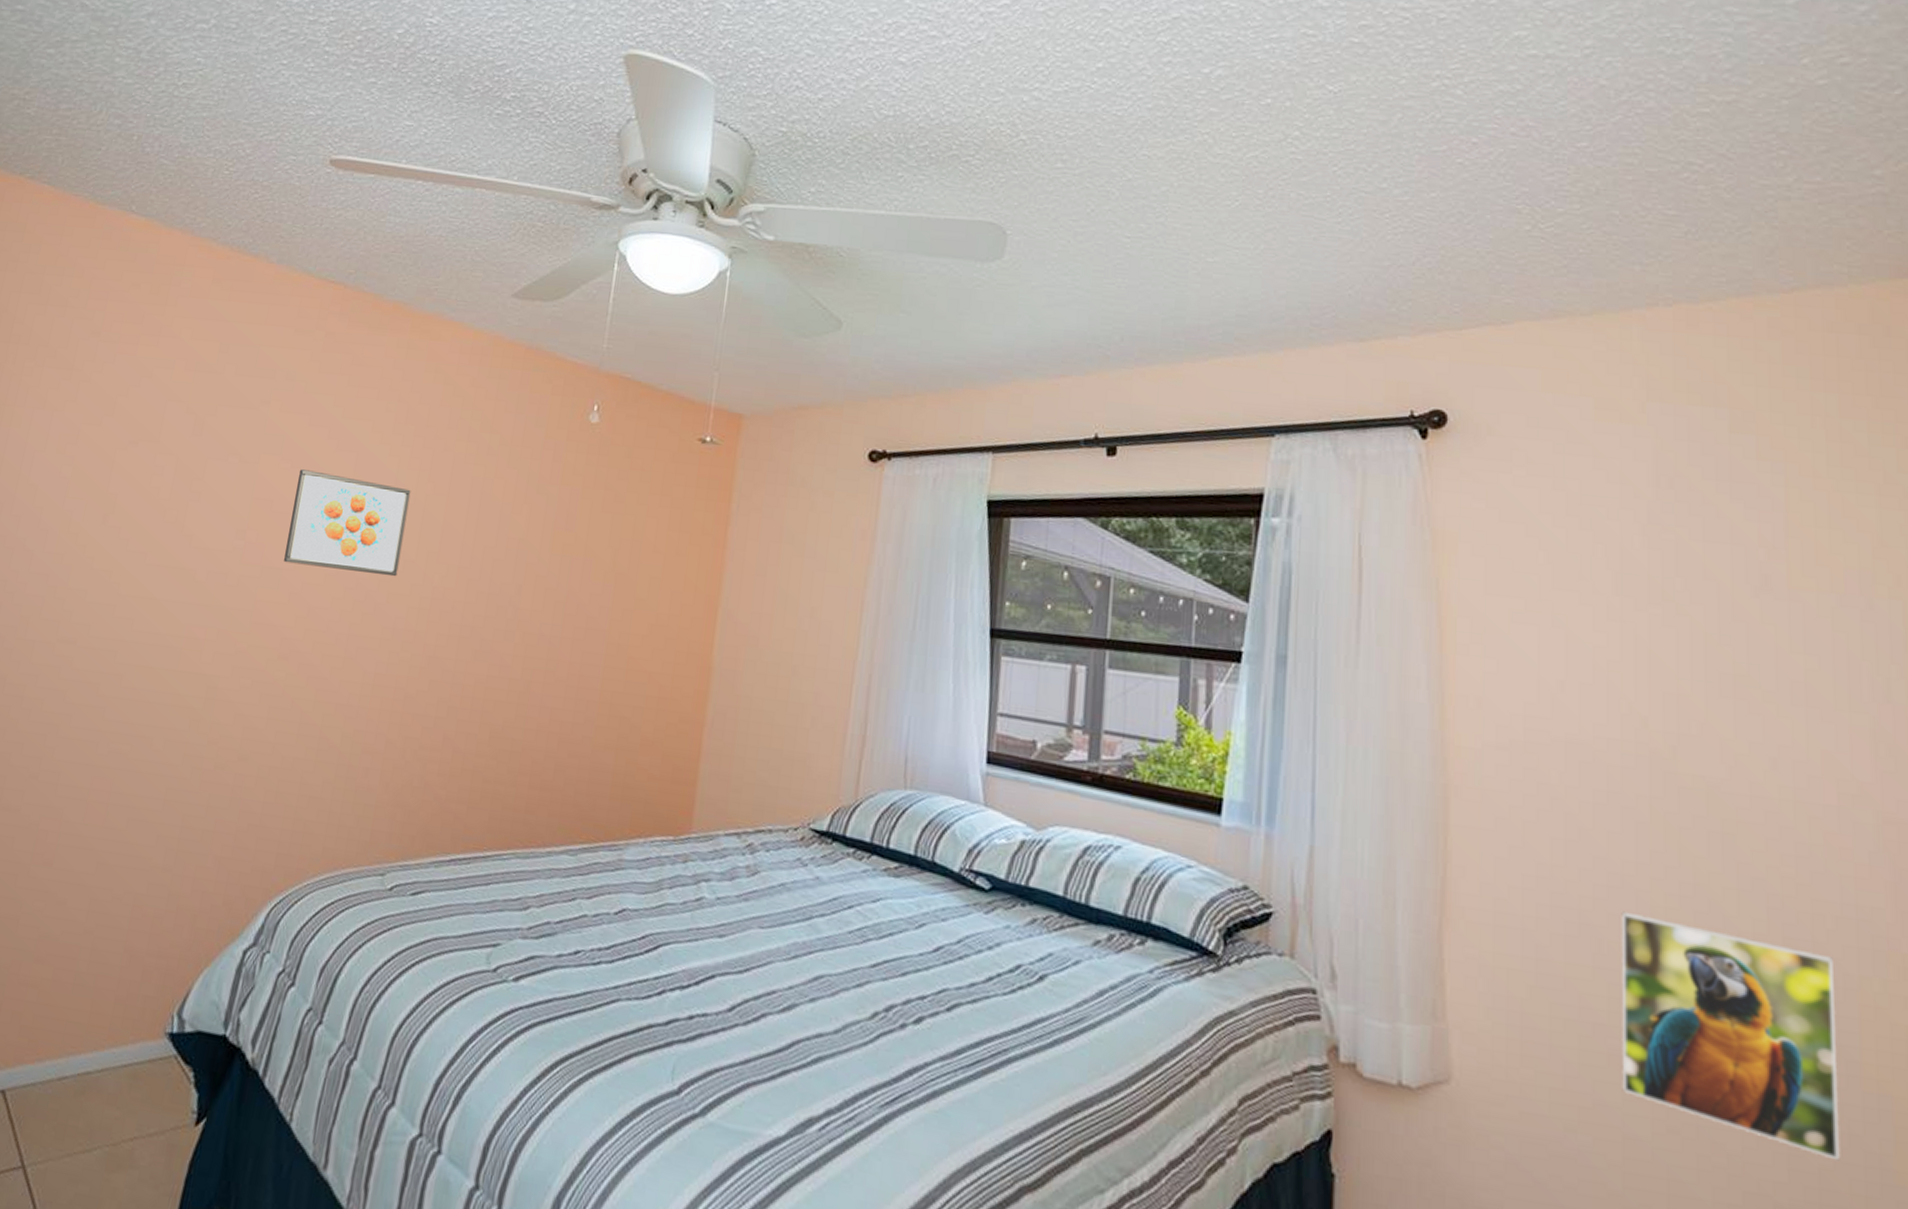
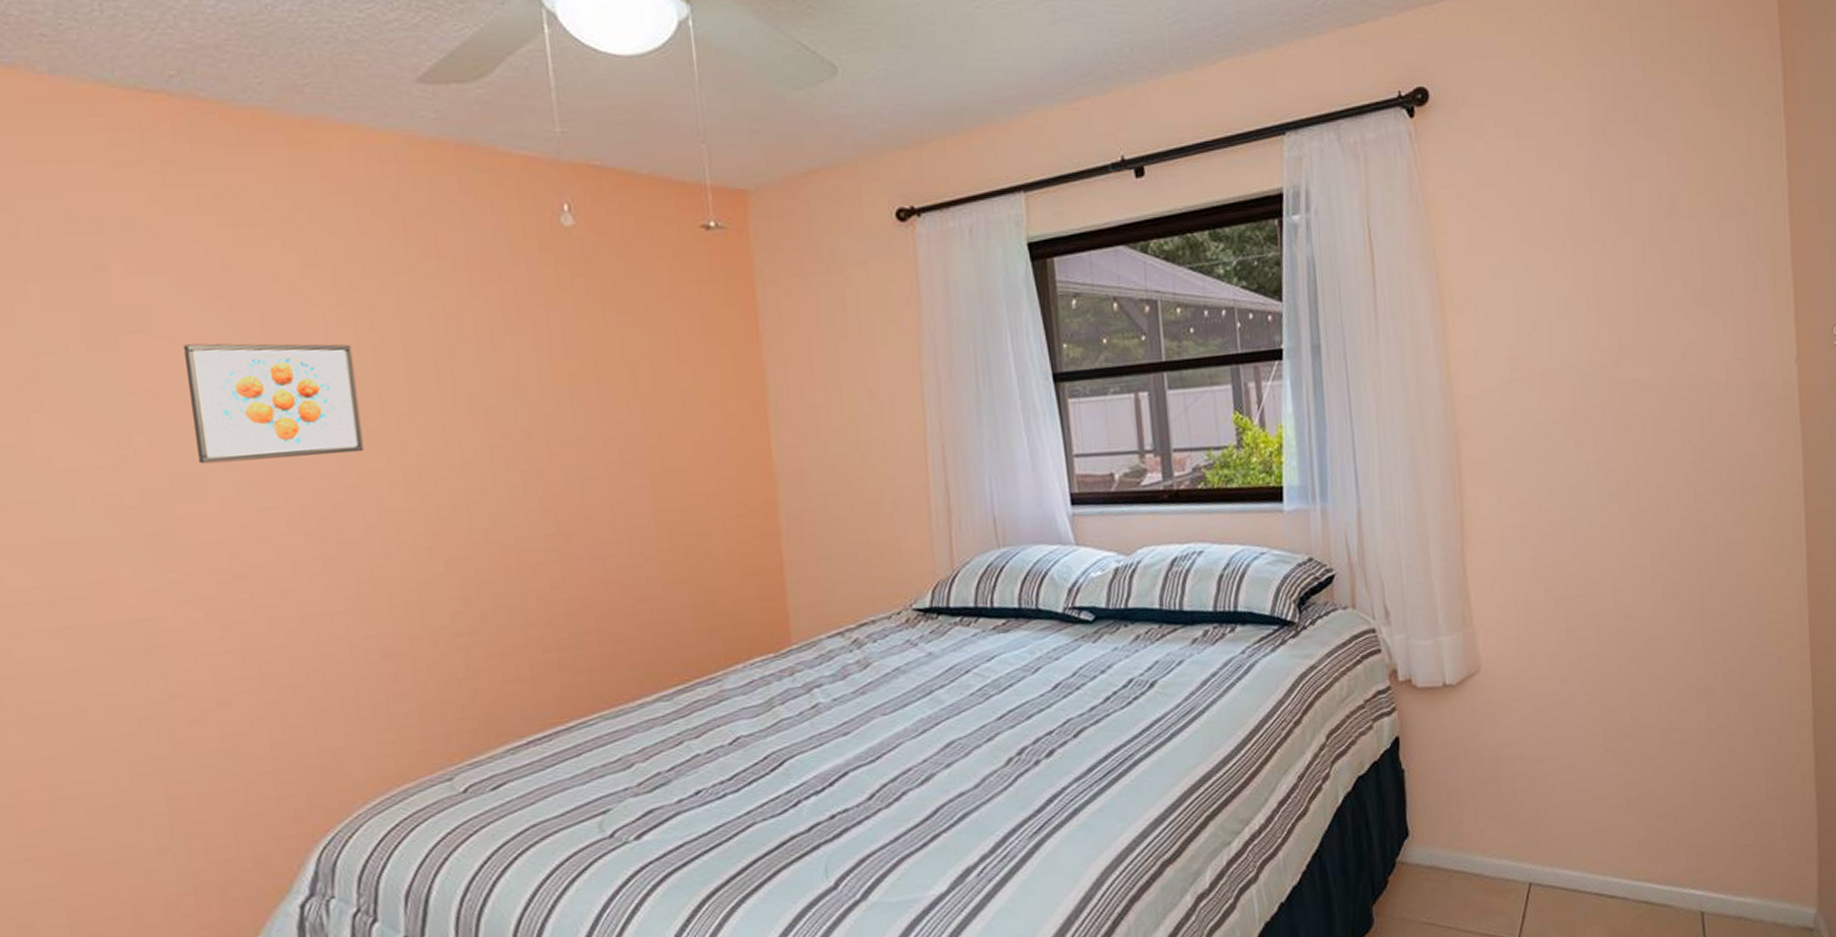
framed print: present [1621,911,1841,1161] -> none [1589,499,1736,648]

